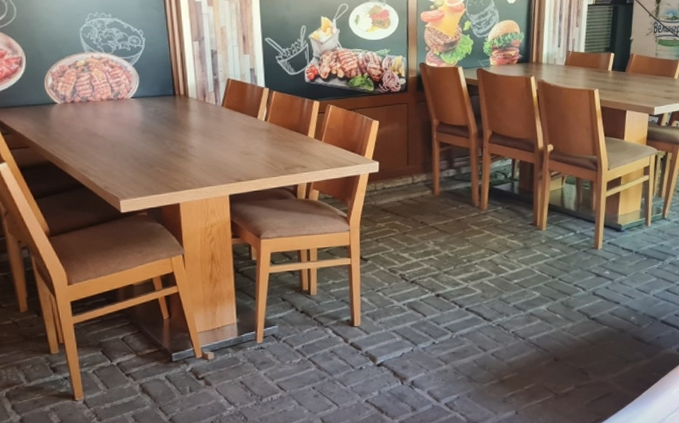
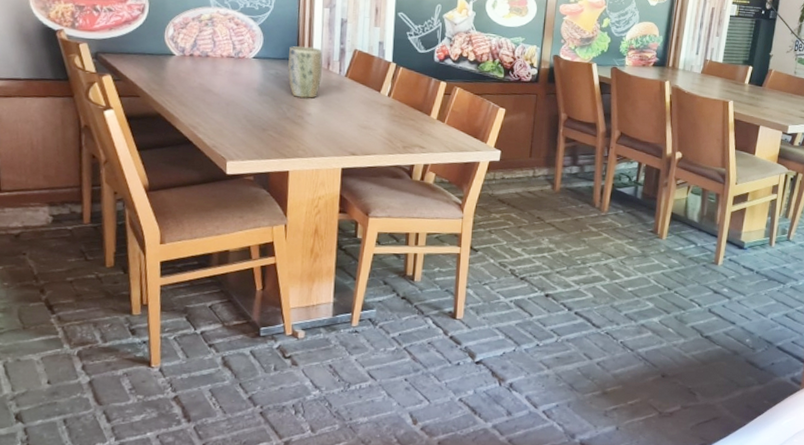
plant pot: none [165,81,200,131] -> present [288,46,323,98]

